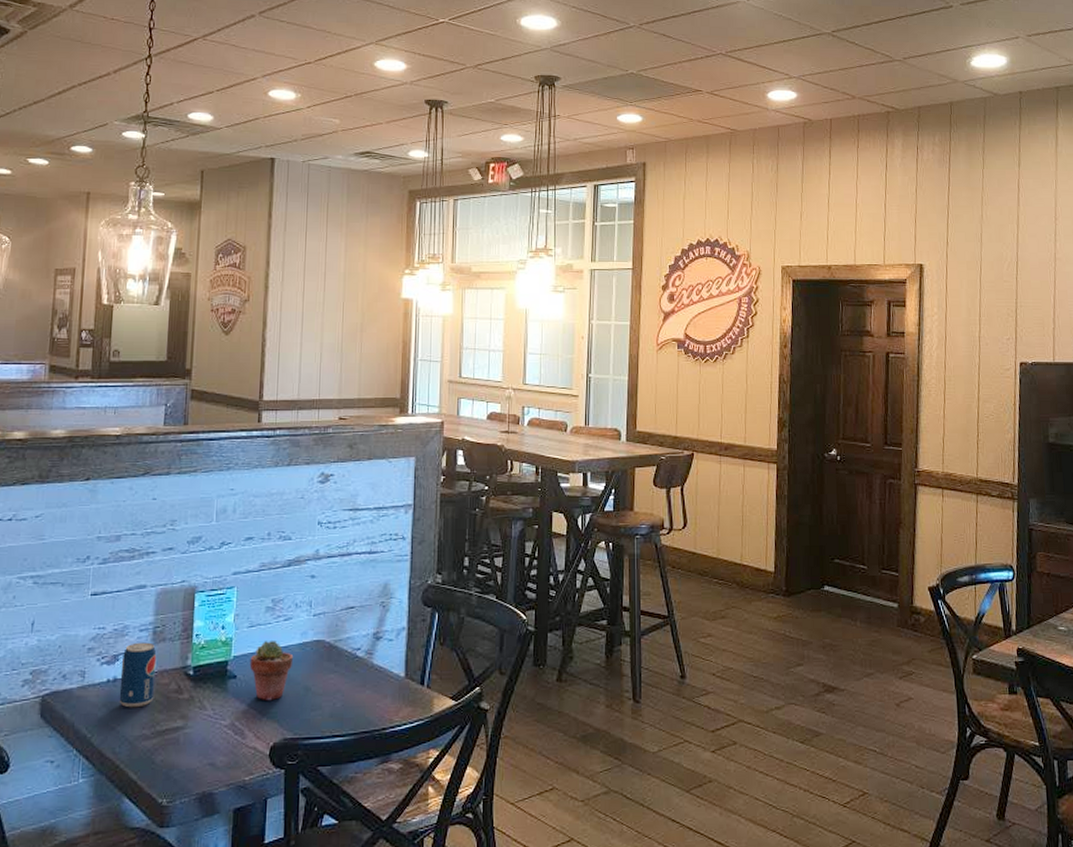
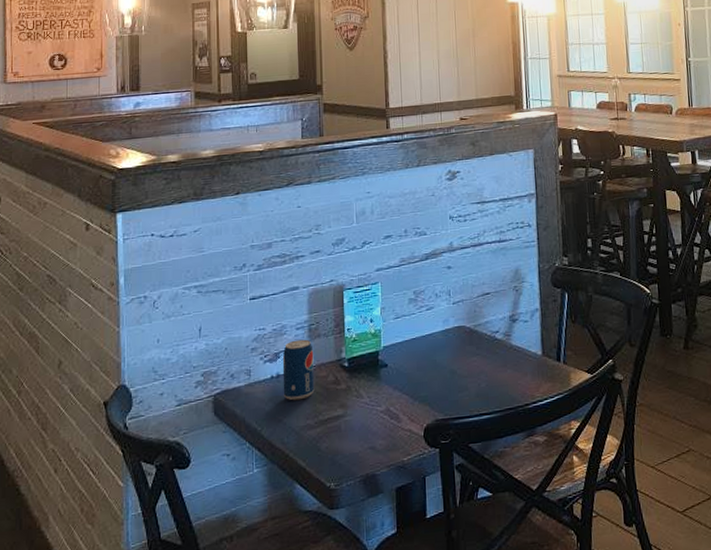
potted succulent: present [249,641,294,701] -> none [398,330,438,386]

